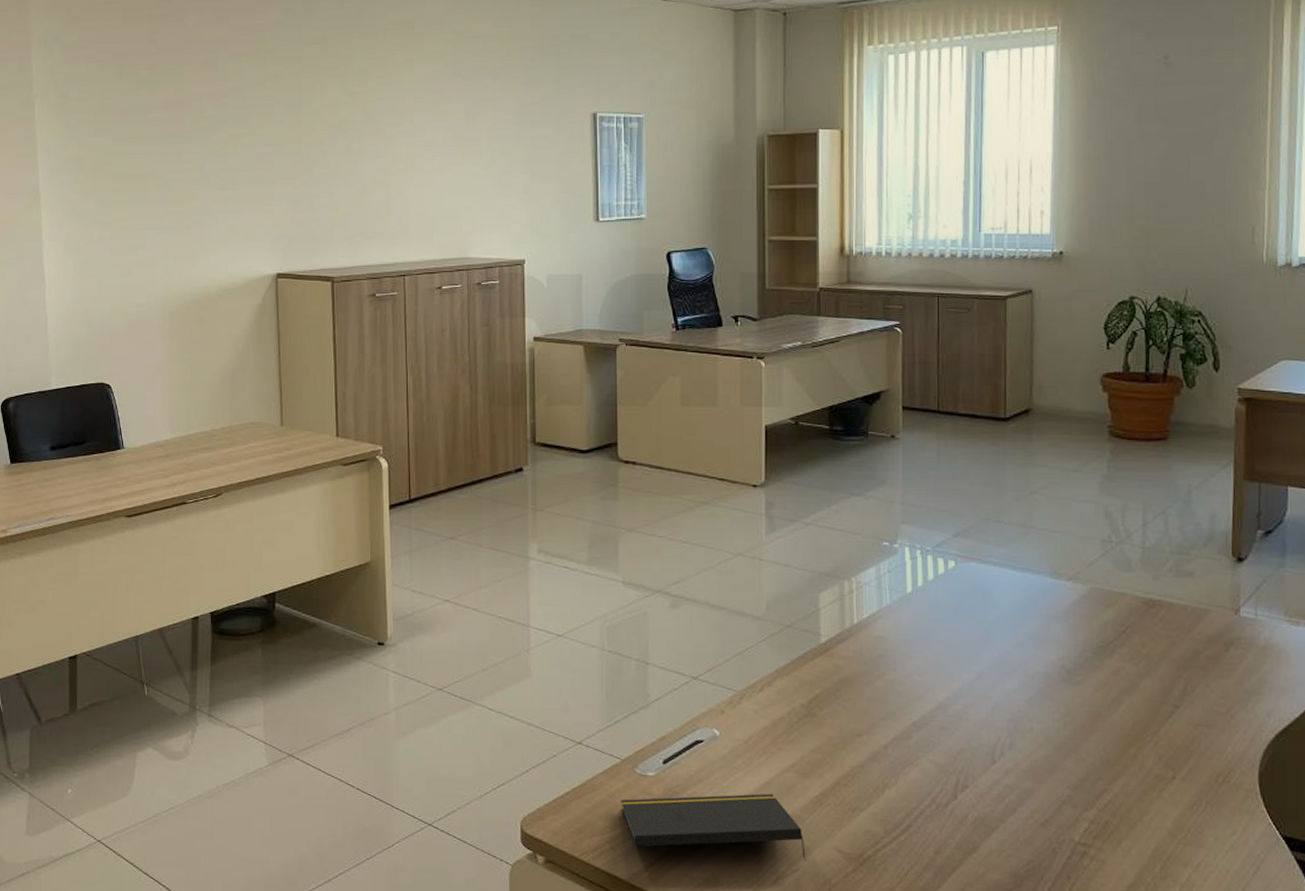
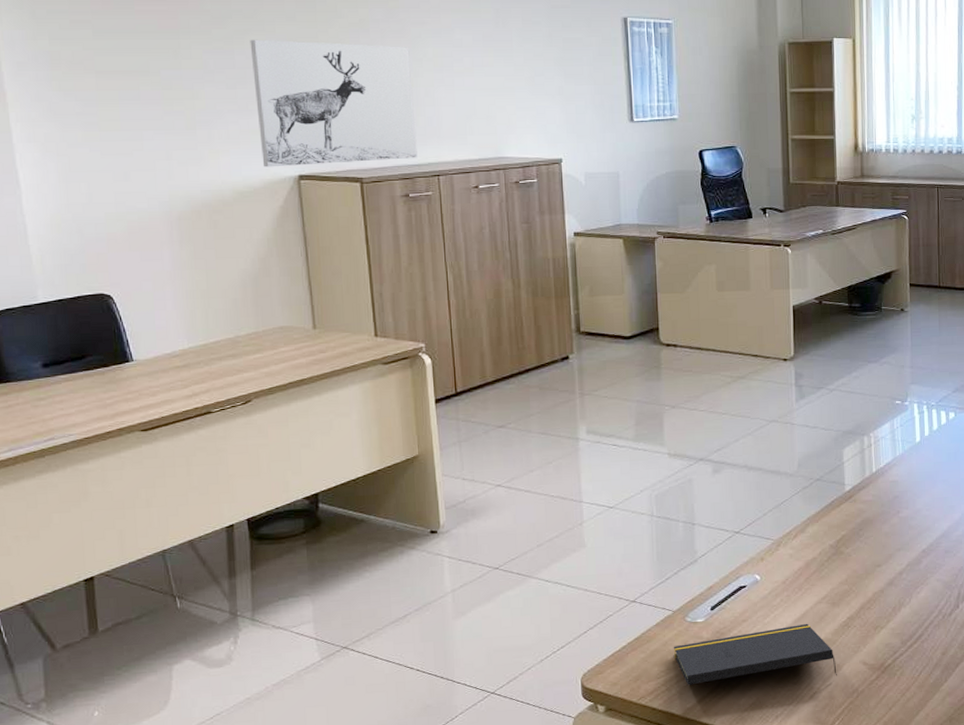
wall art: none [242,142,386,266] -> present [250,39,418,168]

